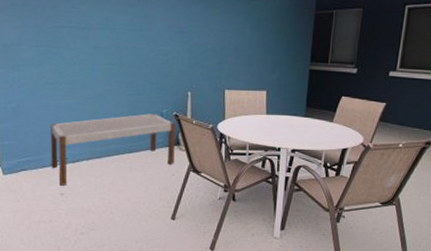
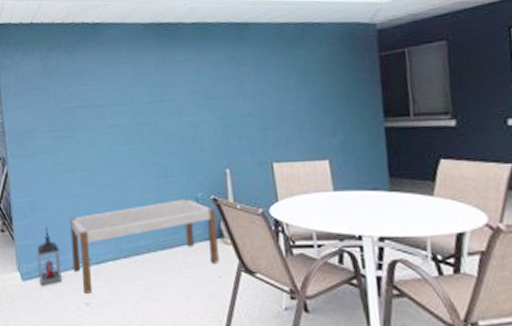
lantern: none [18,130,41,180] -> present [37,227,62,287]

